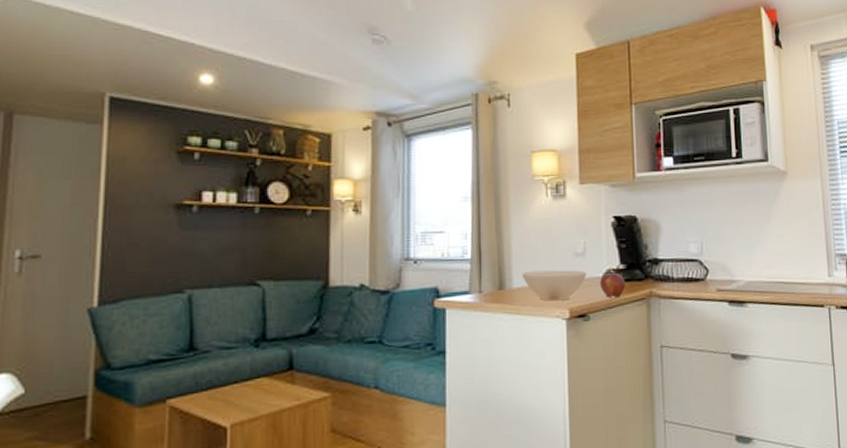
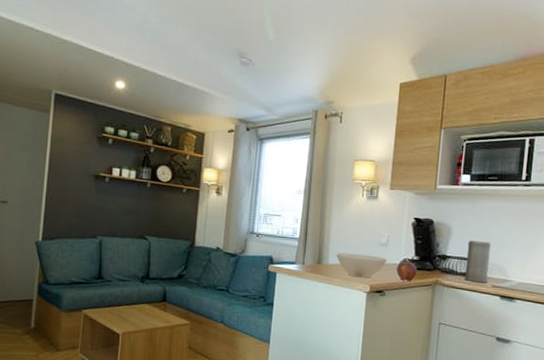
canister: none [681,236,712,289] -> present [464,240,491,283]

